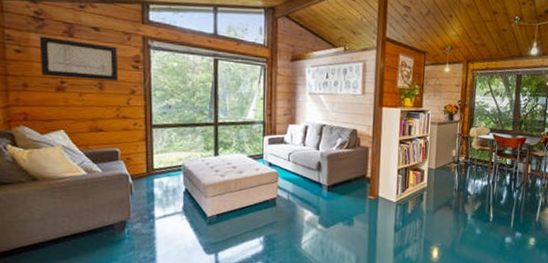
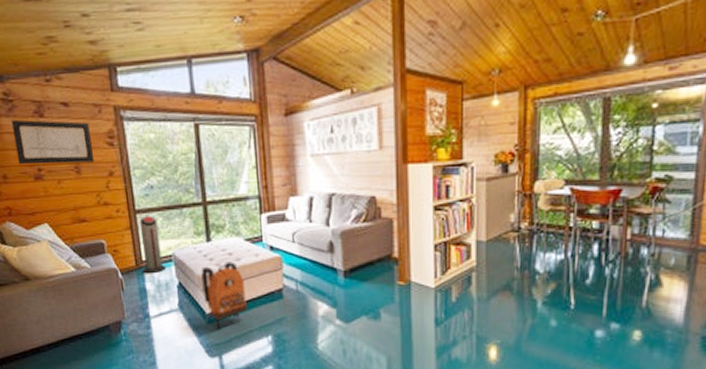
air purifier: none [153,131,174,181] -> present [139,216,165,274]
backpack: none [206,173,246,229] -> present [201,262,248,328]

